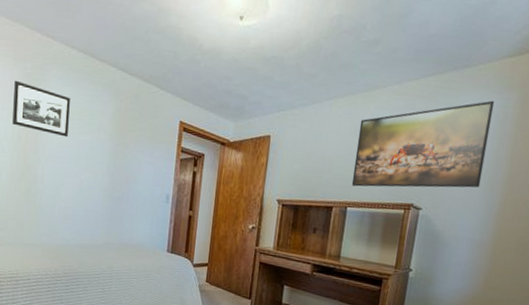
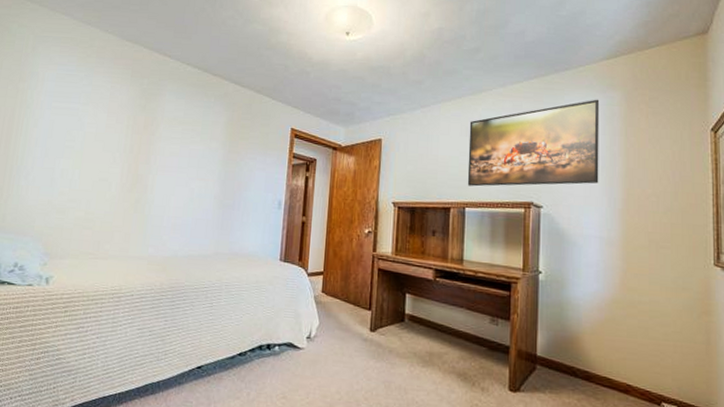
picture frame: present [12,80,70,138] -> none [126,95,184,147]

